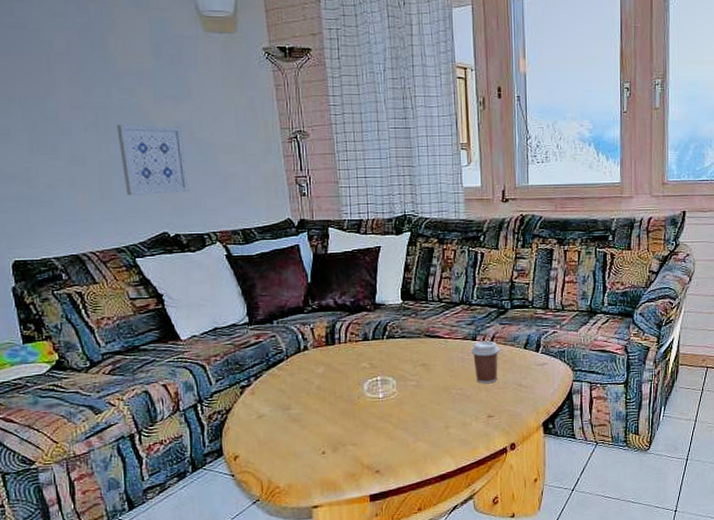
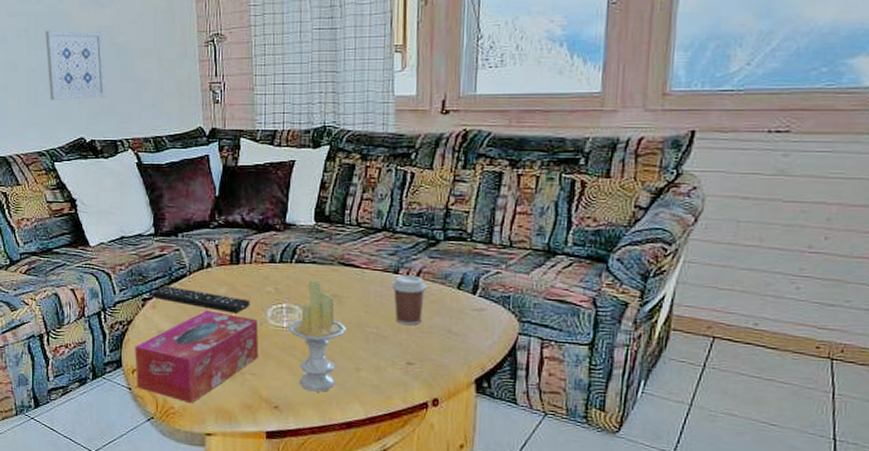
tissue box: none [235,390,359,481] -> present [135,310,259,404]
remote control: none [250,372,348,391] -> present [152,286,251,313]
candle: none [384,352,435,453] -> present [288,279,346,392]

